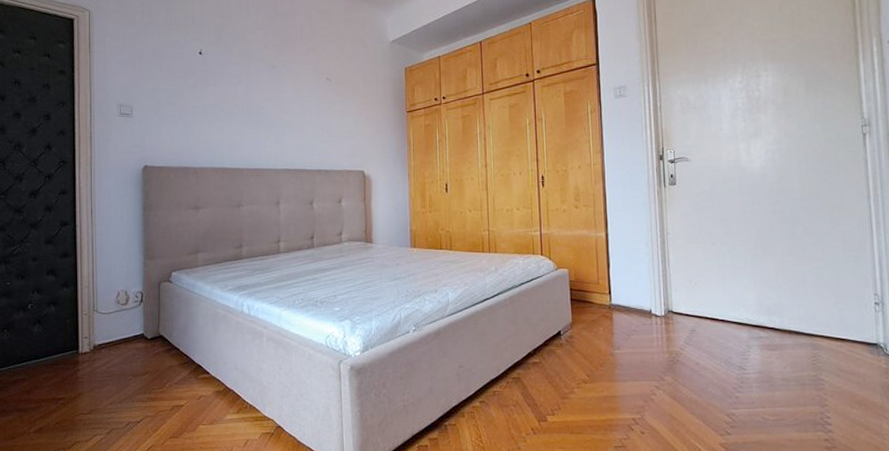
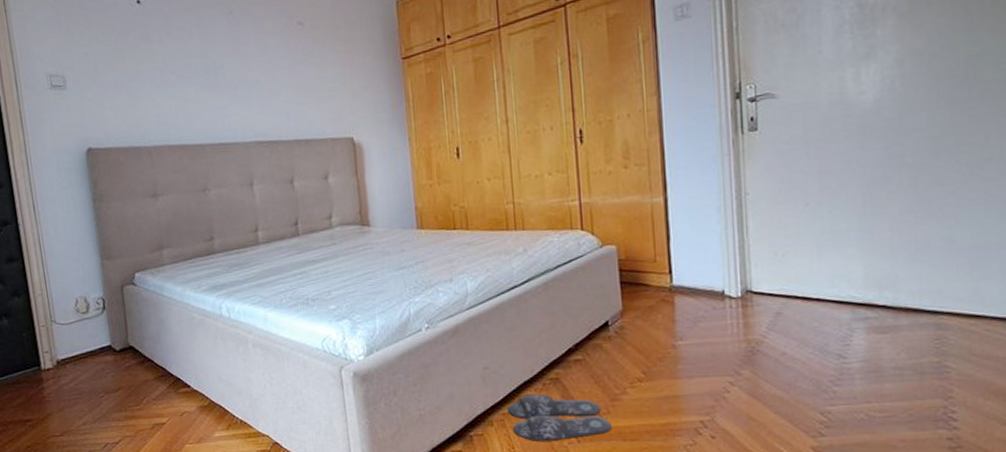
slippers: none [477,391,561,433] -> present [508,394,611,442]

